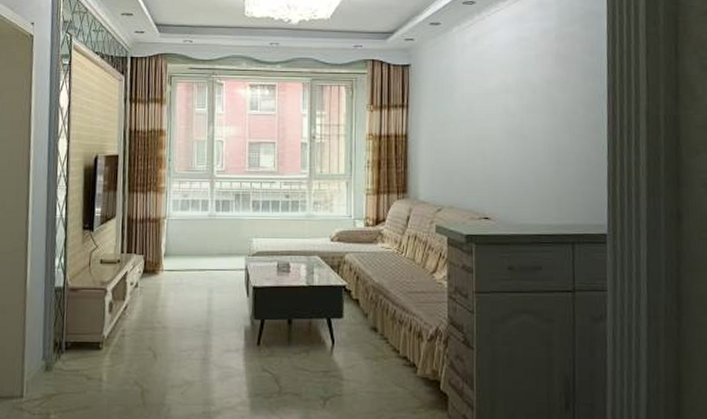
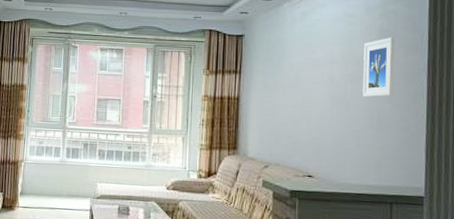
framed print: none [539,61,573,129] -> present [362,37,395,98]

